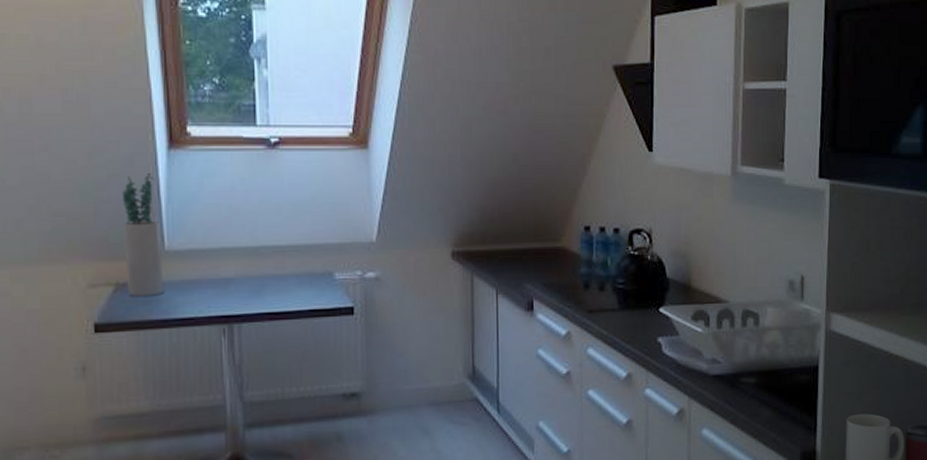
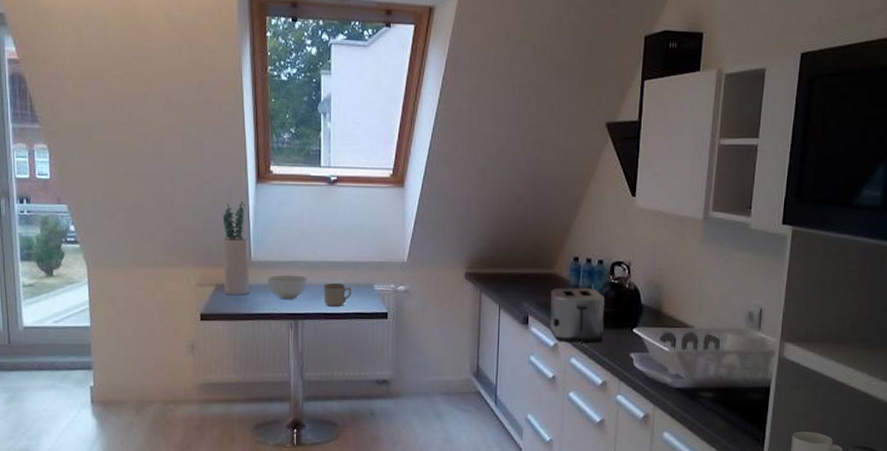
bowl: none [188,265,244,299] -> present [267,275,307,300]
mug: none [267,273,305,303] -> present [324,283,352,306]
toaster: none [559,263,625,330] -> present [550,287,605,343]

